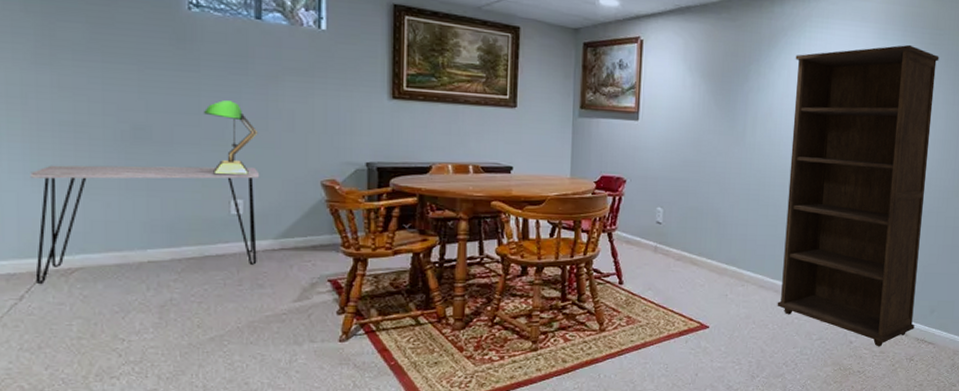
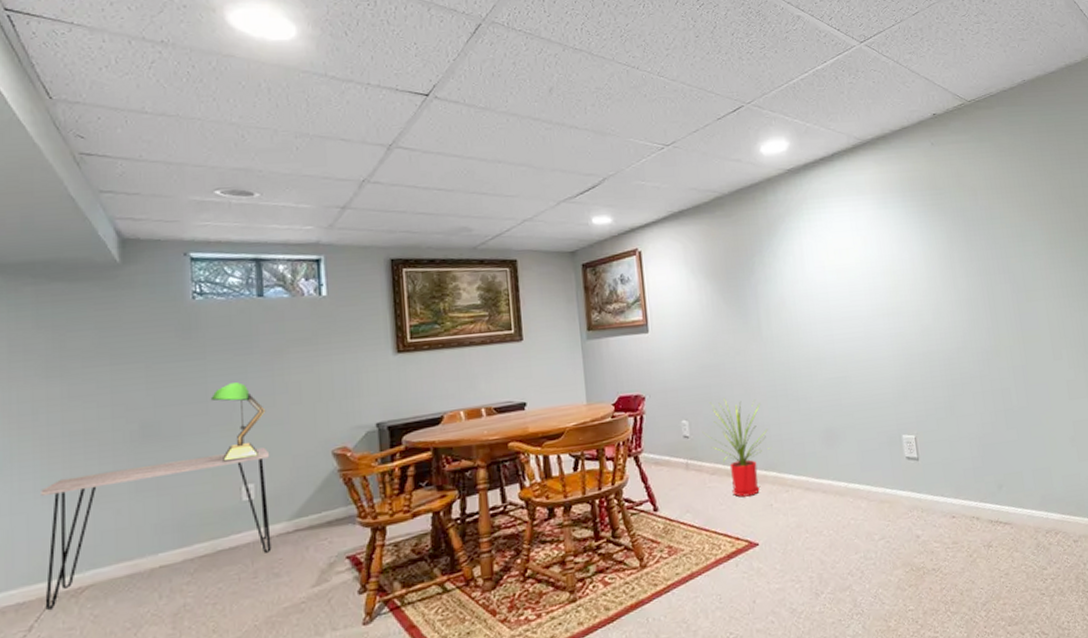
house plant: none [674,194,735,285] -> present [702,399,770,498]
bookcase: present [777,44,939,347] -> none [797,209,985,537]

